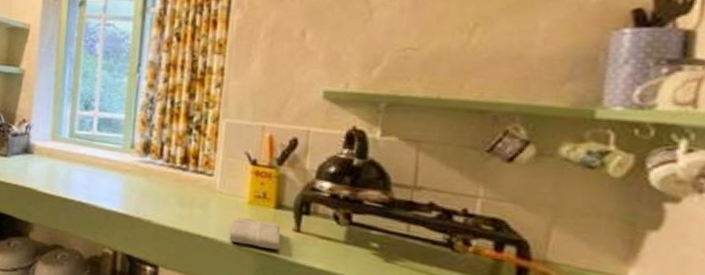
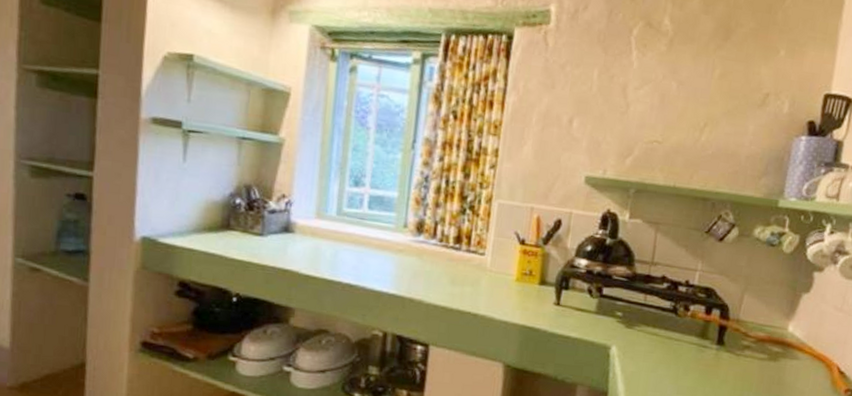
washcloth: present [229,217,281,250] -> none [497,294,543,323]

